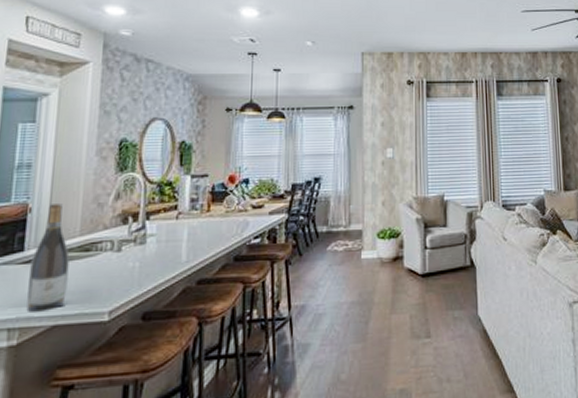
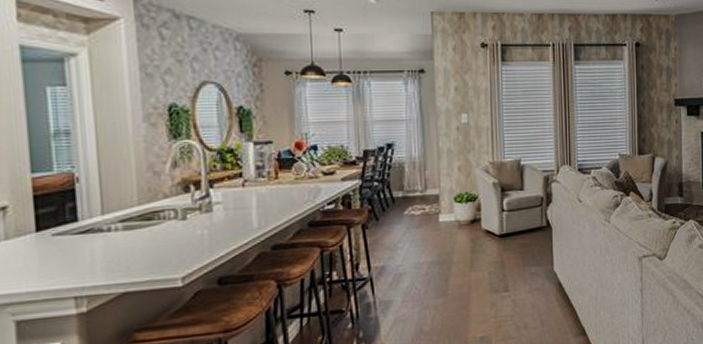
wine bottle: present [26,204,70,314] -> none [87,172,133,282]

